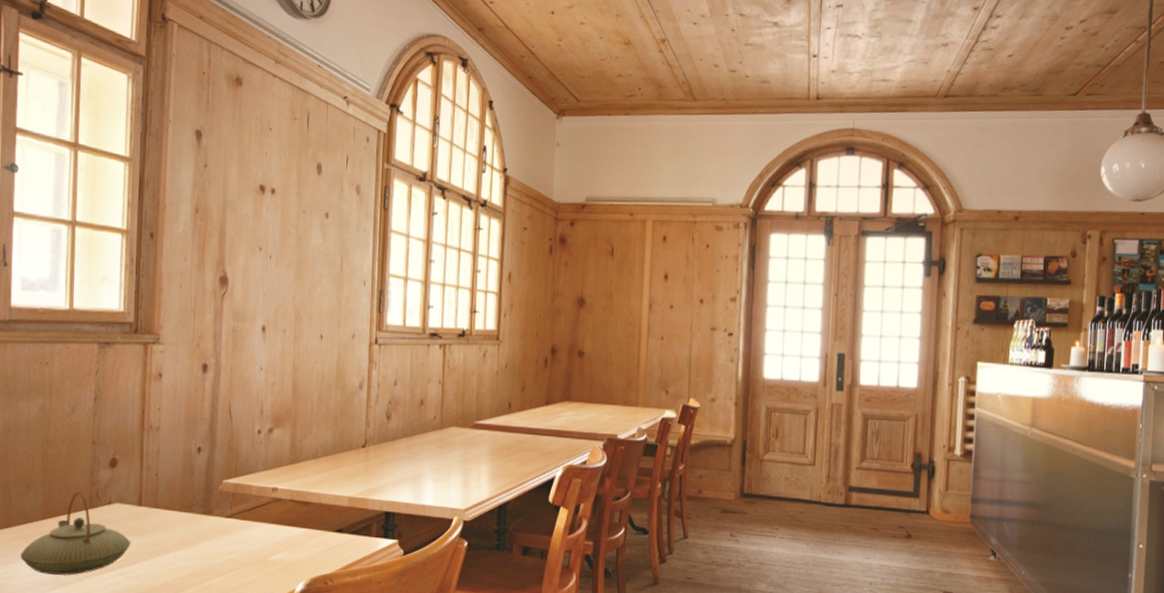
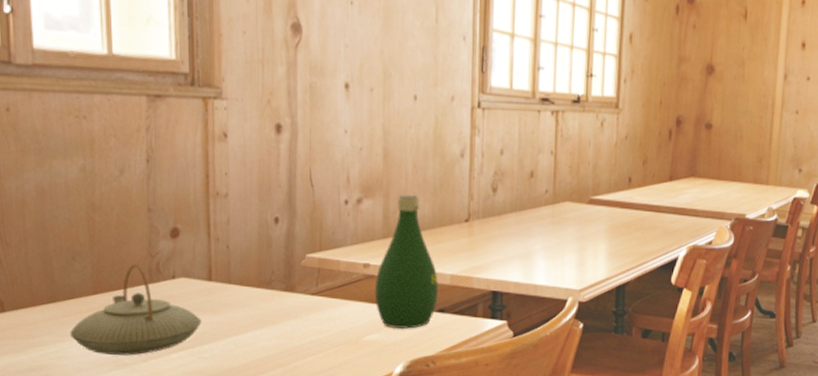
bottle: none [280,424,337,549] -> present [374,195,438,330]

